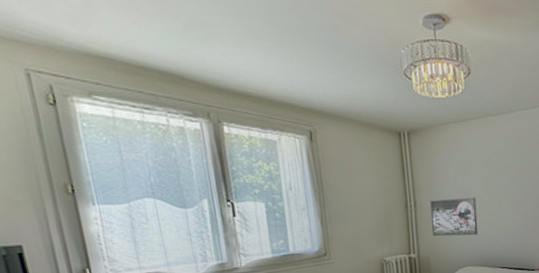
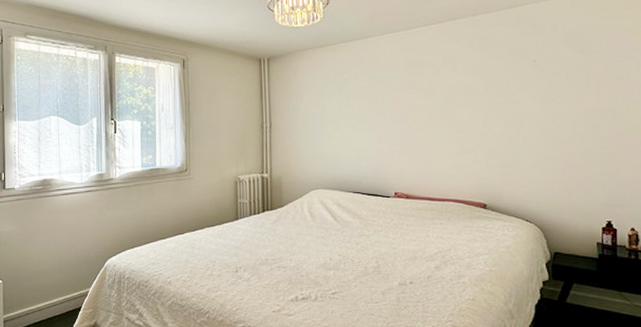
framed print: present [430,197,478,237] -> none [285,119,331,158]

